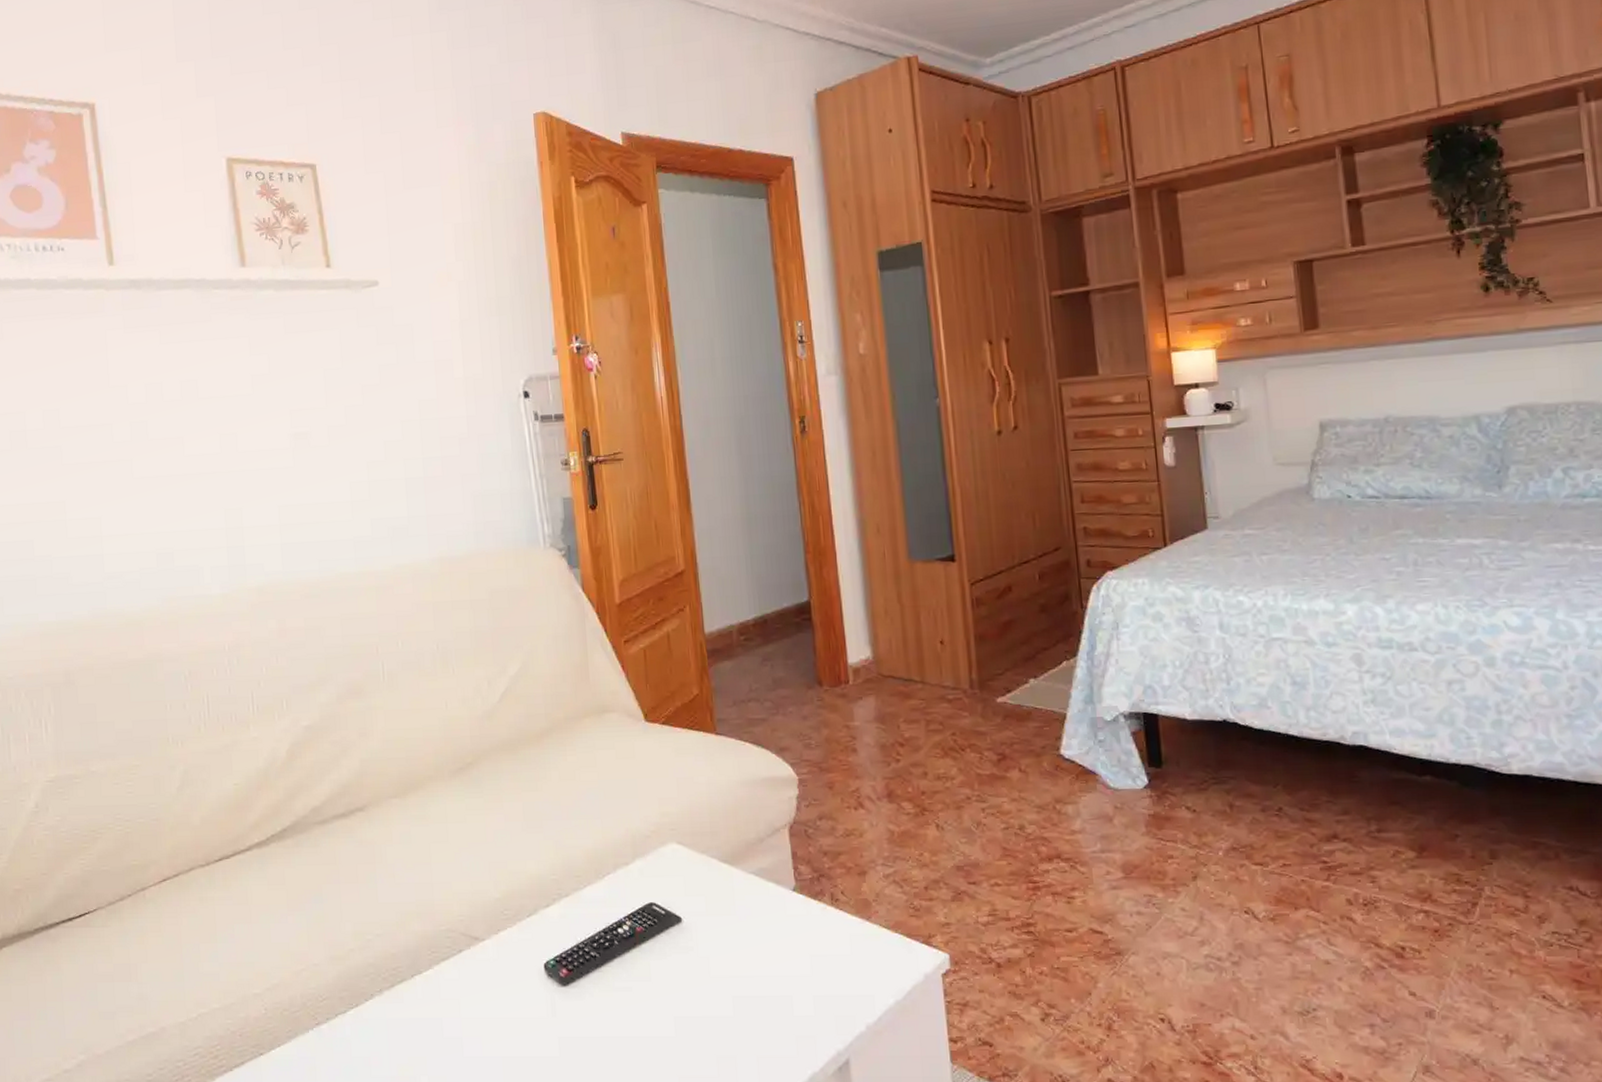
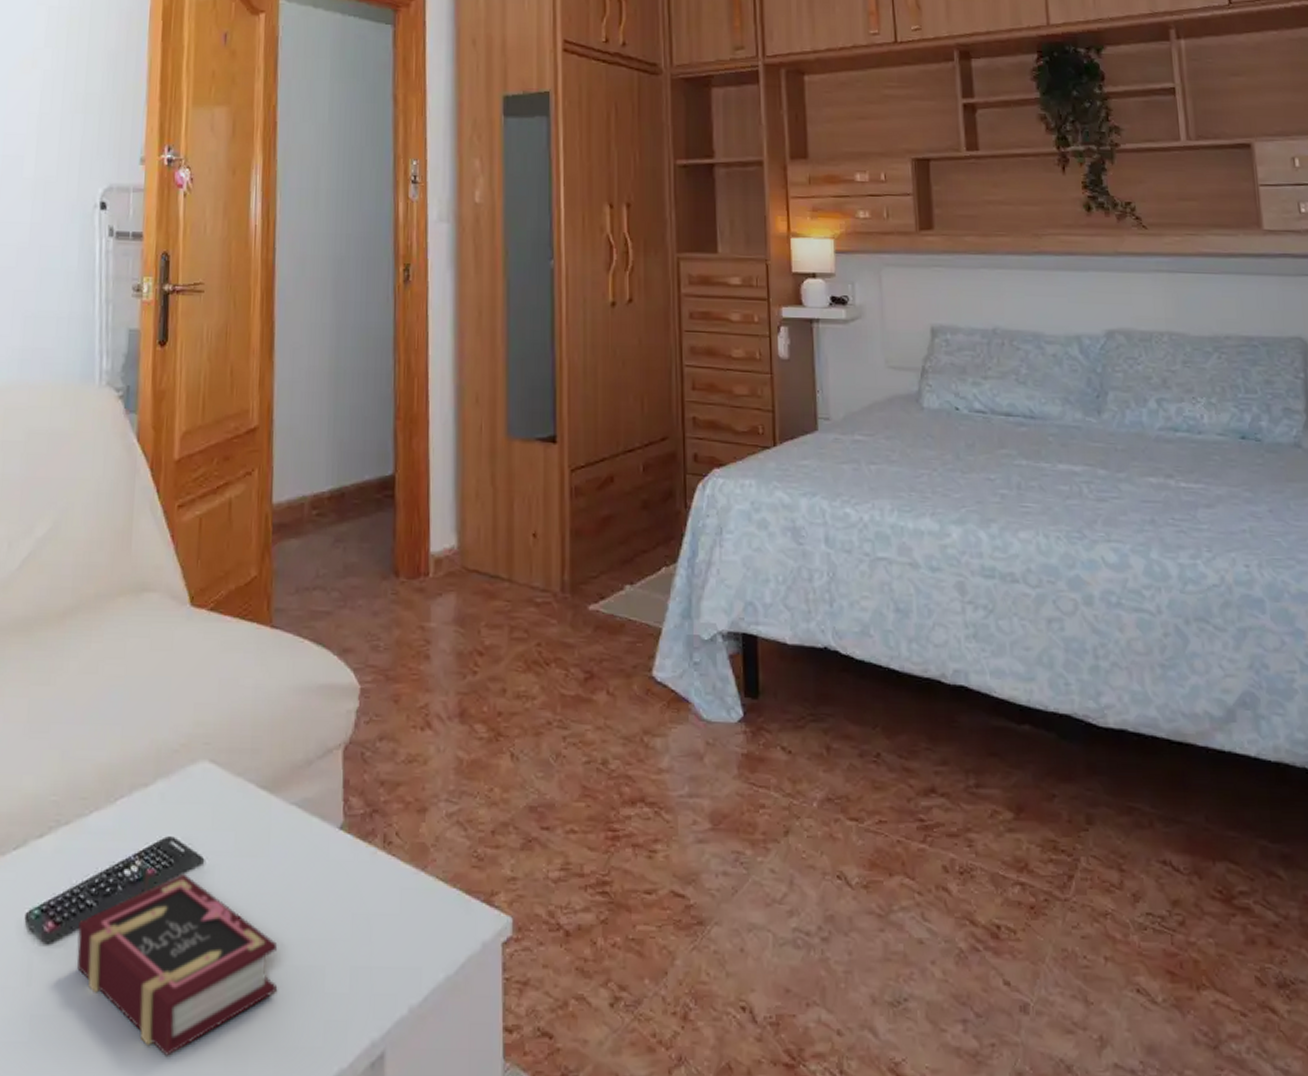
book: none [586,929,754,1065] -> present [76,873,278,1056]

